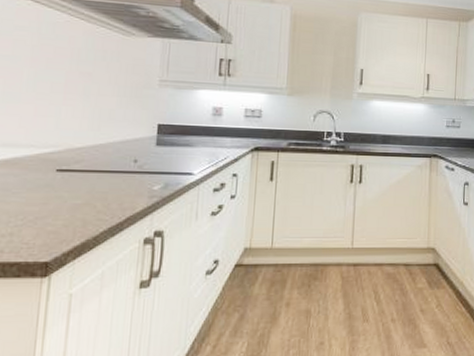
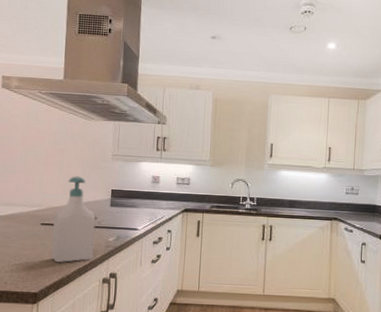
soap bottle: none [71,107,136,220] -> present [51,176,96,262]

